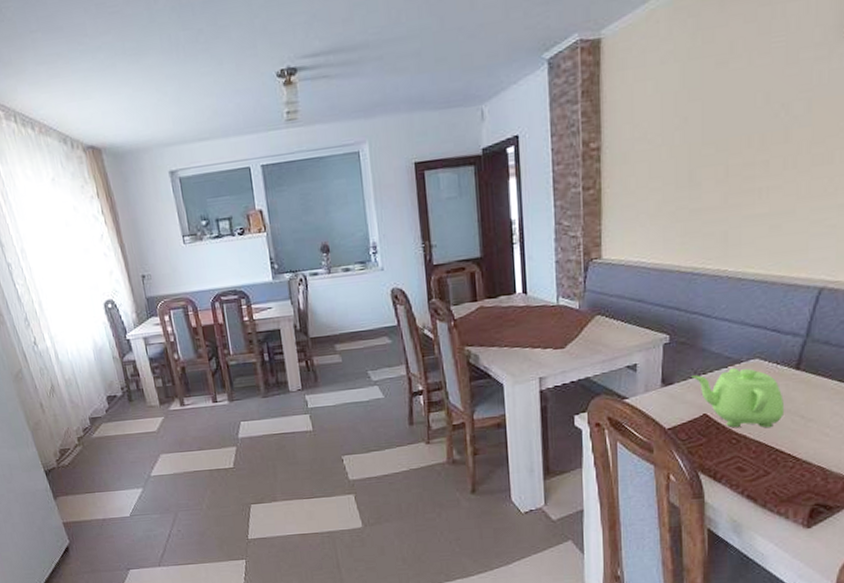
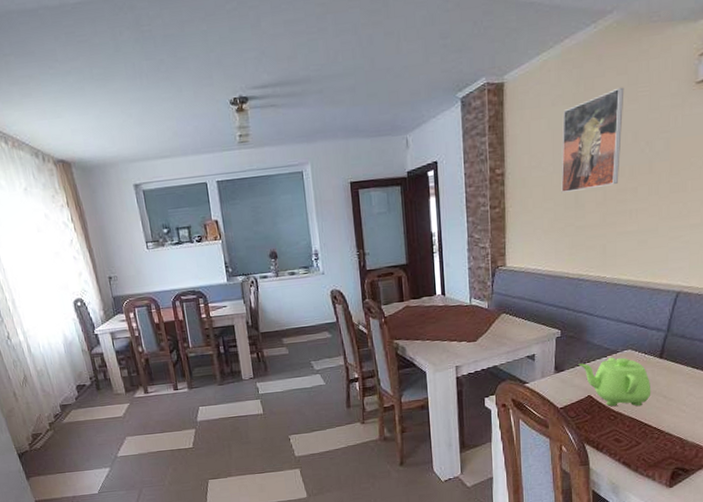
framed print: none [671,37,754,169] -> present [561,87,625,192]

